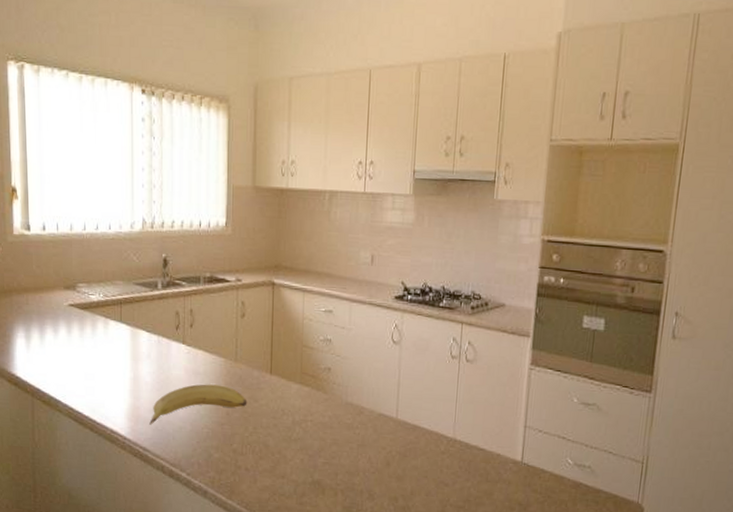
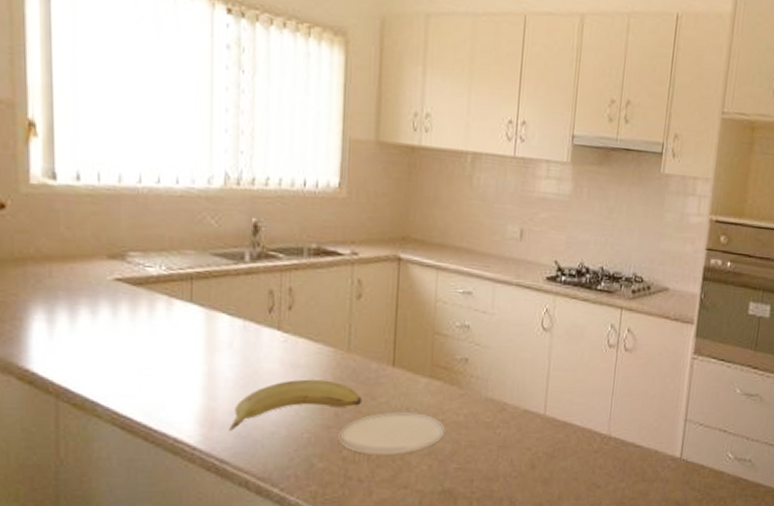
plate: none [230,412,314,450] -> present [338,412,445,456]

